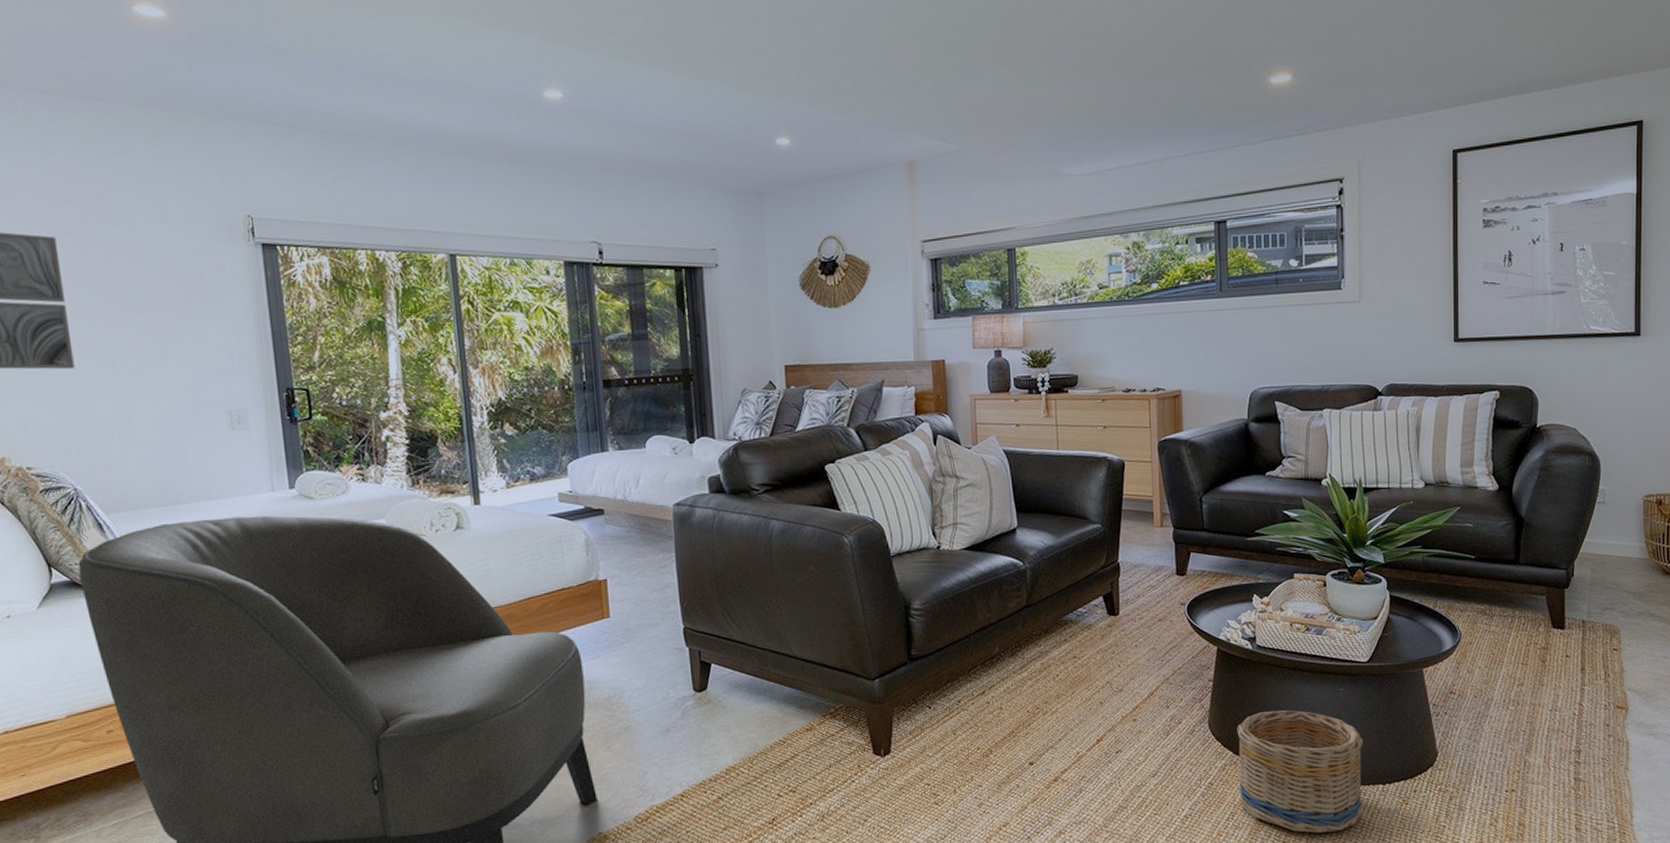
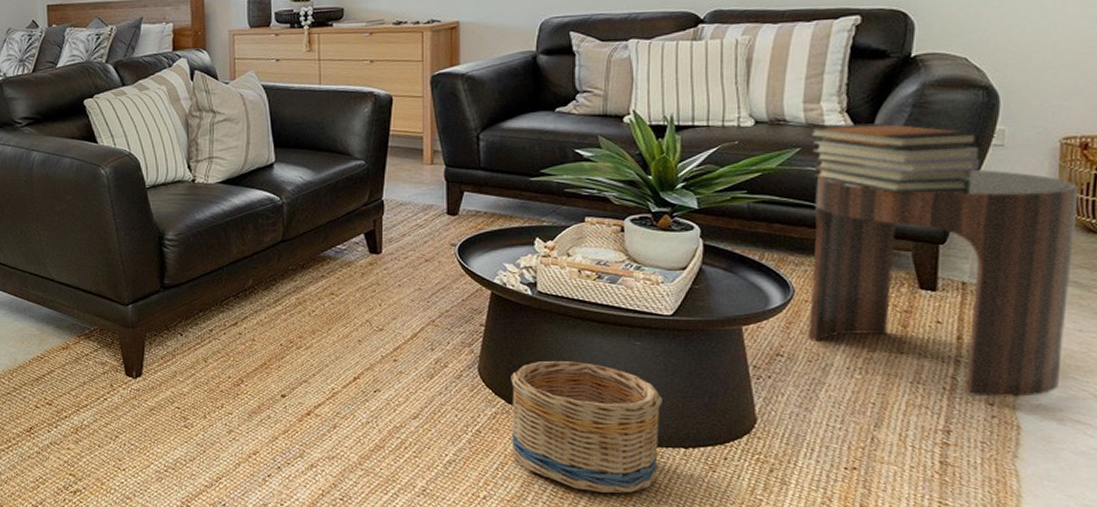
book stack: none [1465,484,1590,545] -> present [807,123,982,193]
side table: none [1473,523,1658,719] -> present [808,169,1080,397]

